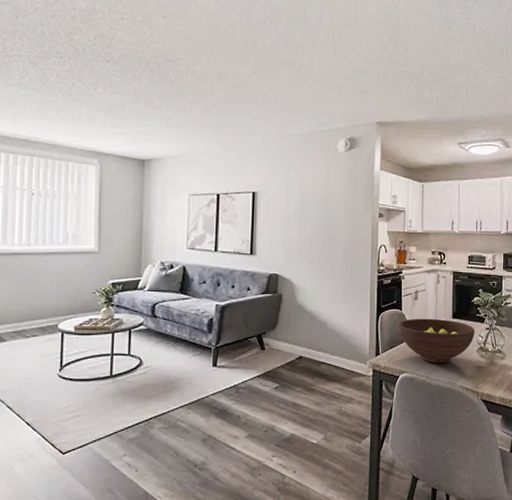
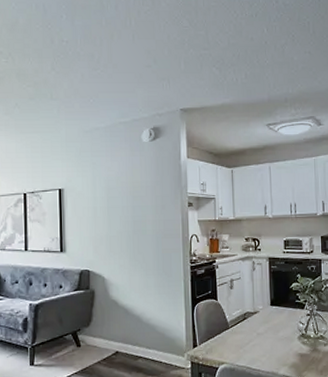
fruit bowl: present [398,318,475,363] -> none [215,307,295,353]

